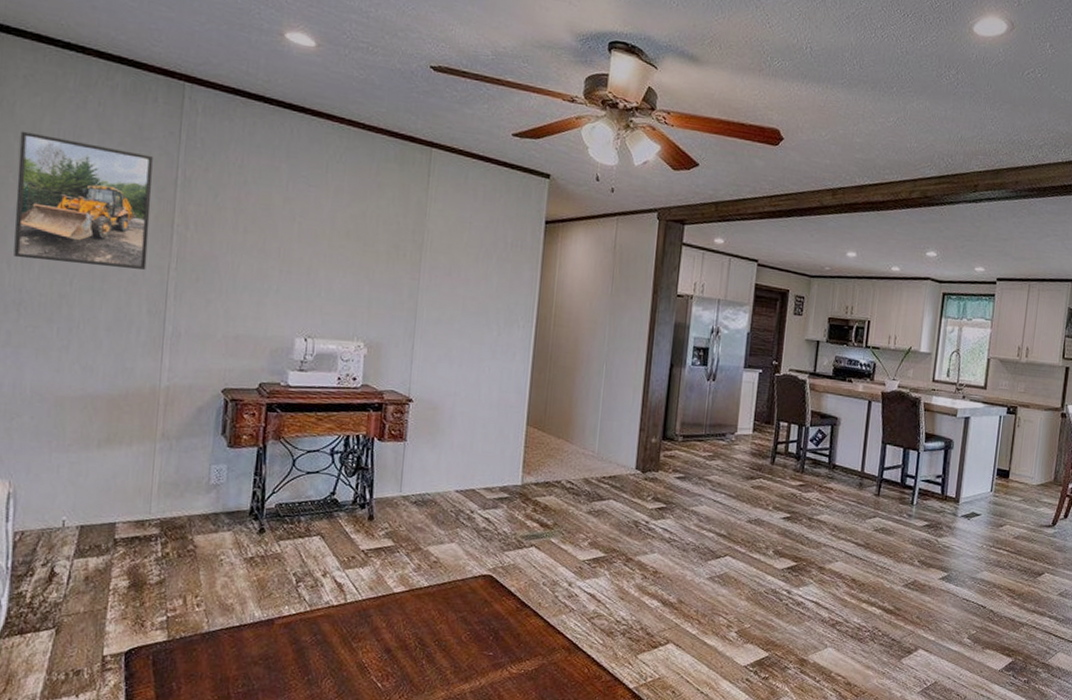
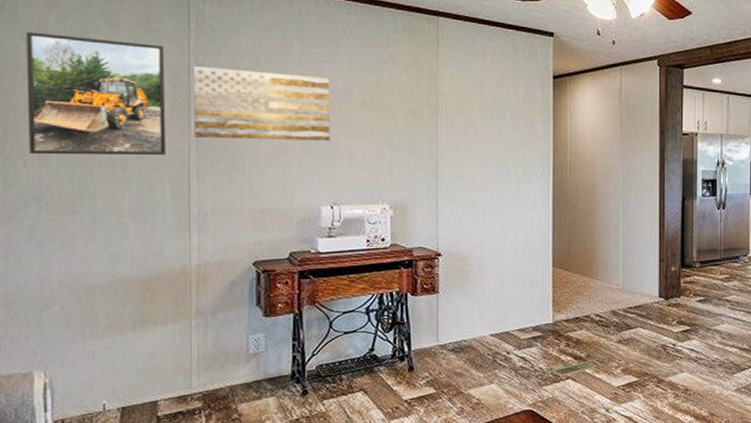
wall art: none [175,179,315,270] -> present [192,65,331,141]

